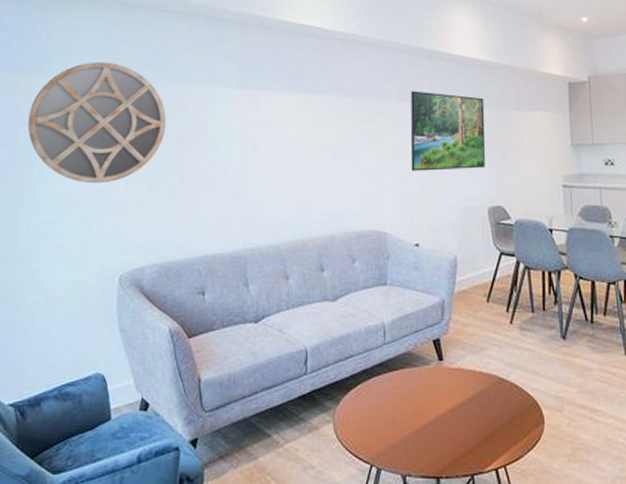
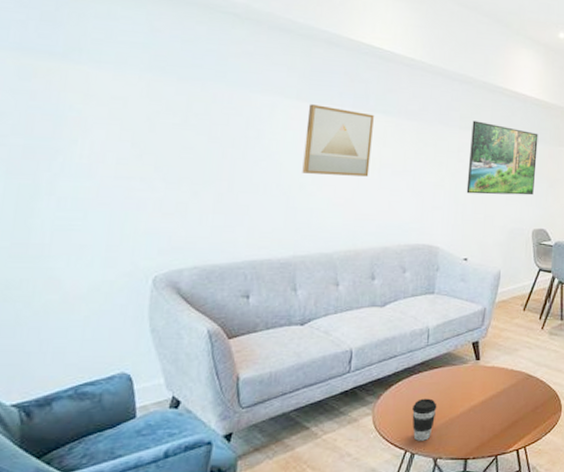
home mirror: present [27,62,166,184] -> none [47,55,218,183]
wall art: none [246,91,310,162] -> present [302,104,374,177]
coffee cup: none [374,405,401,454] -> present [412,398,437,441]

